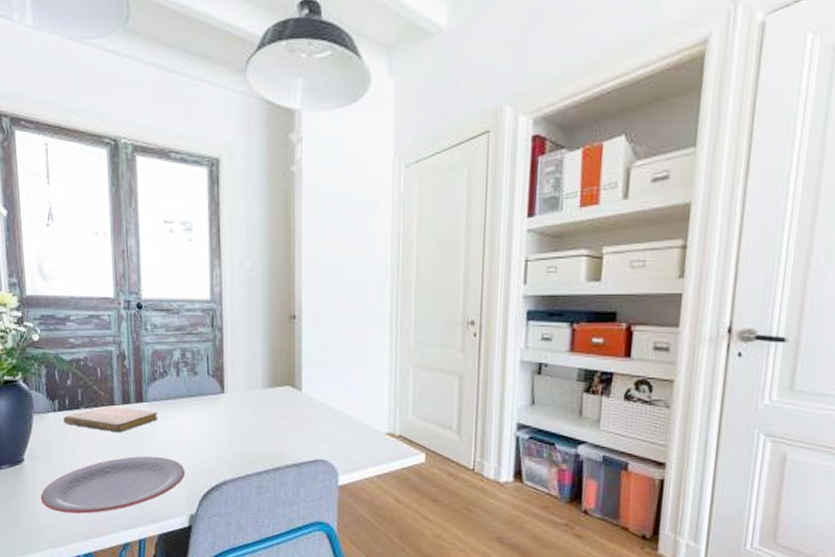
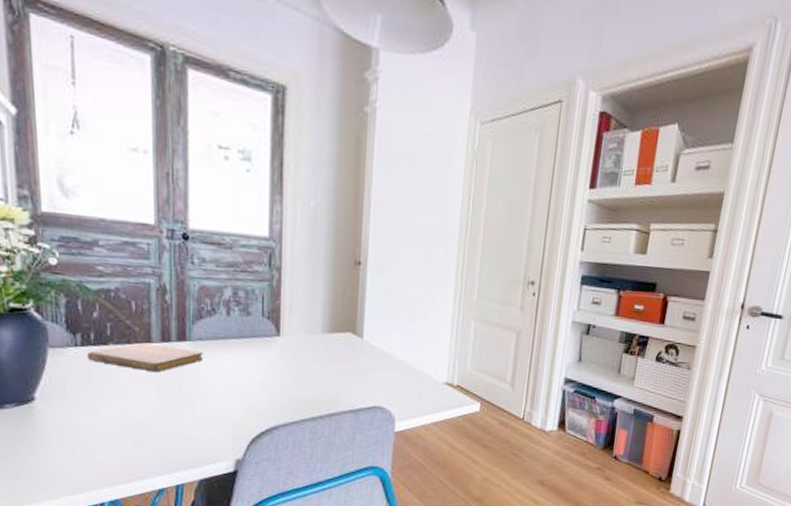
plate: present [41,456,186,514] -> none [56,398,233,458]

